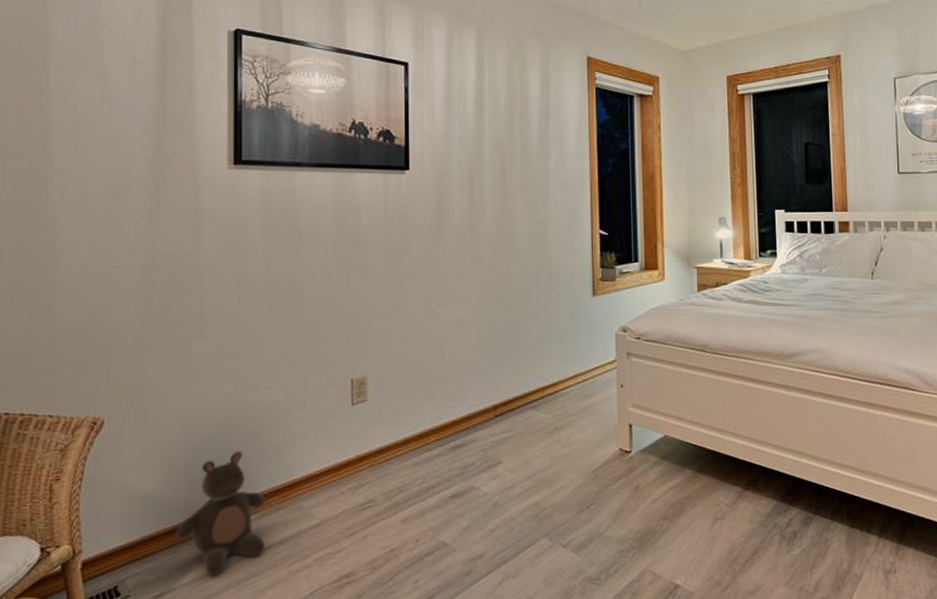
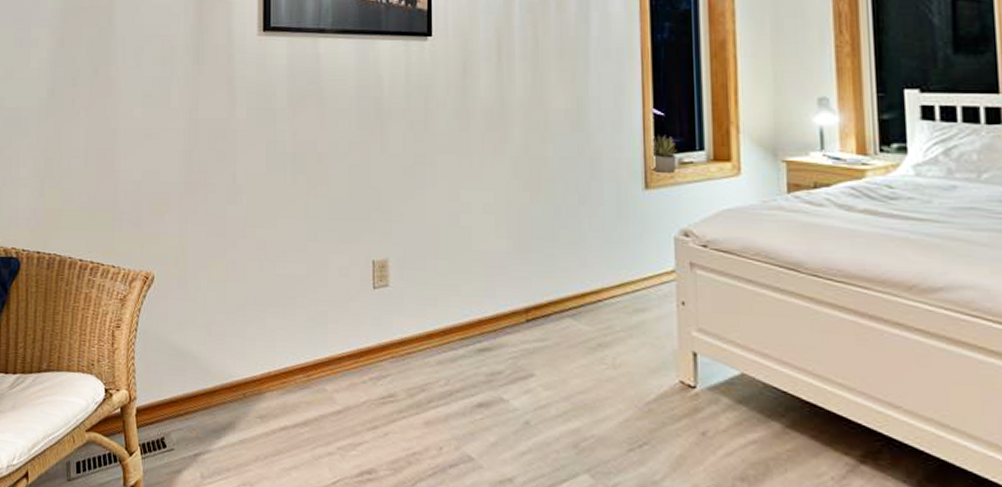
stuffed bear: present [176,451,265,577] -> none [212,322,290,446]

